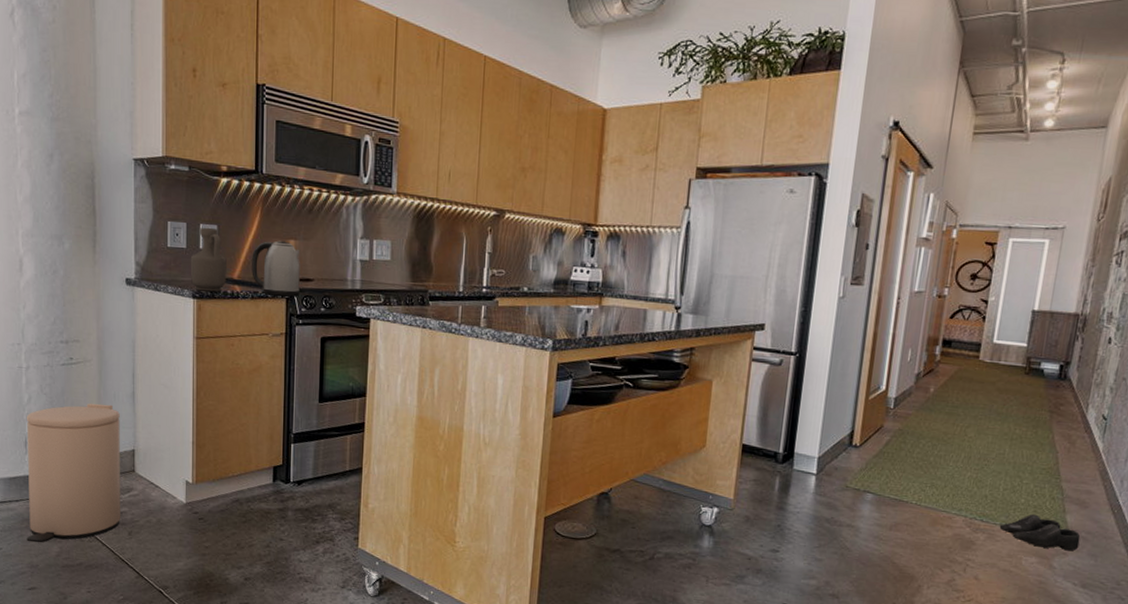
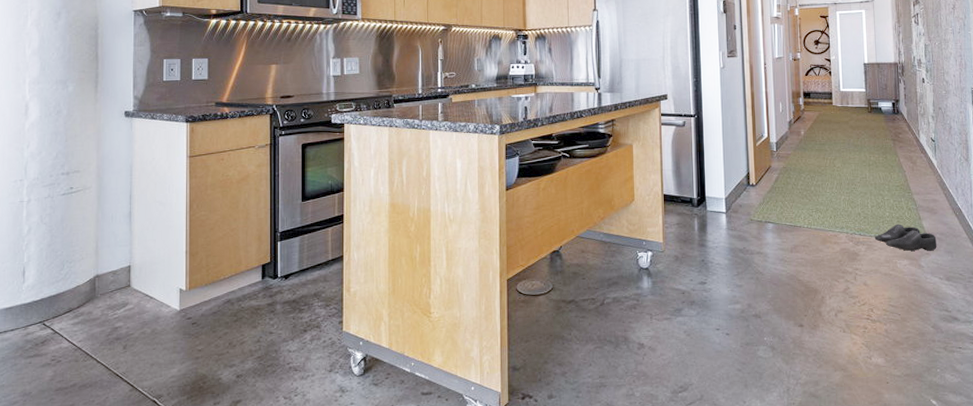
pedal bin: present [26,403,120,543] -> none [20,226,117,370]
ceramic jug: present [190,227,227,293] -> none [184,61,216,117]
kettle: present [252,240,301,297] -> none [239,66,281,113]

